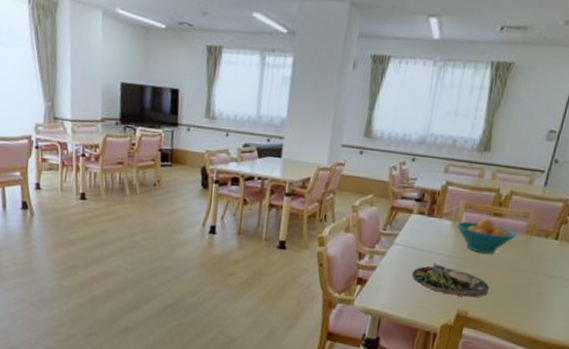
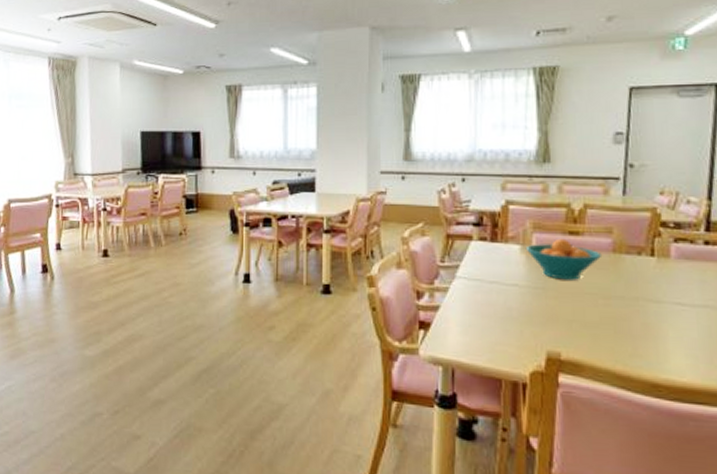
dinner plate: present [412,262,489,298] -> none [484,295,581,335]

